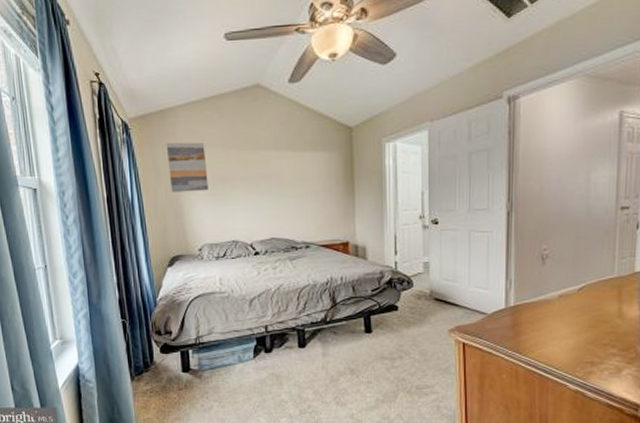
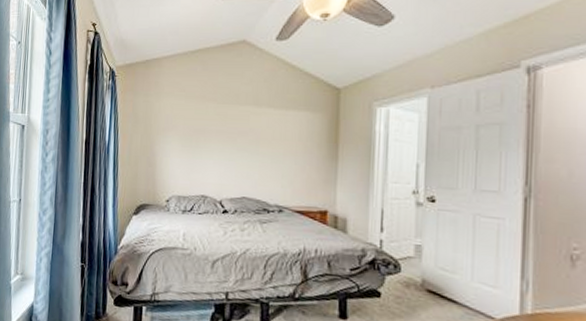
wall art: present [166,142,208,192] -> none [147,92,185,142]

